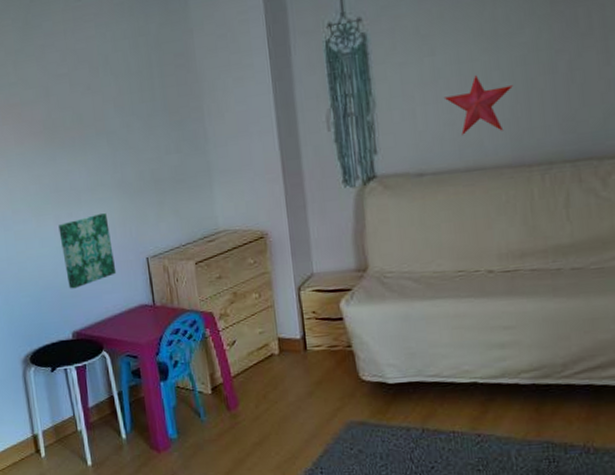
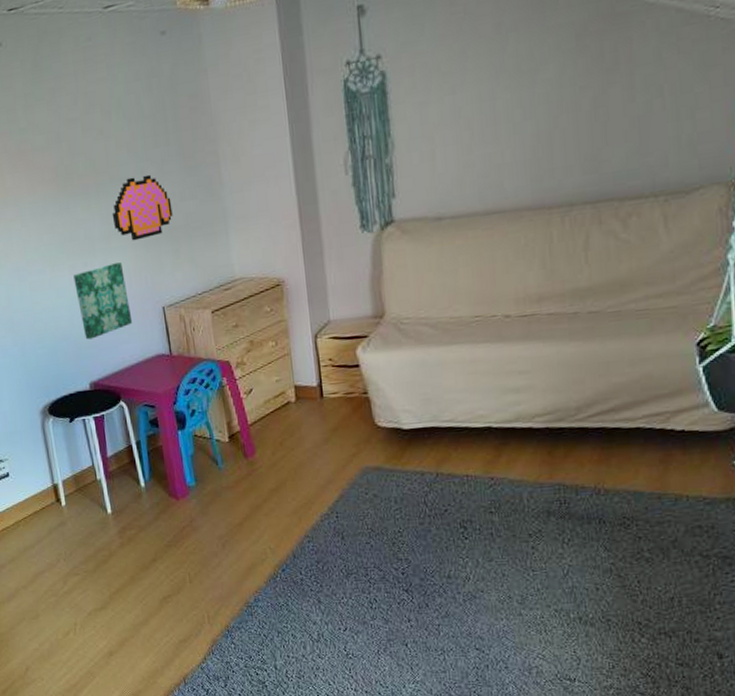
pixel art: none [97,128,158,193] -> present [112,174,173,241]
decorative star: present [443,75,513,135] -> none [464,114,535,177]

